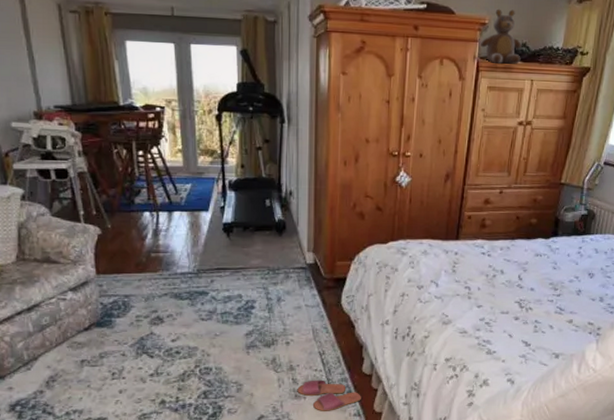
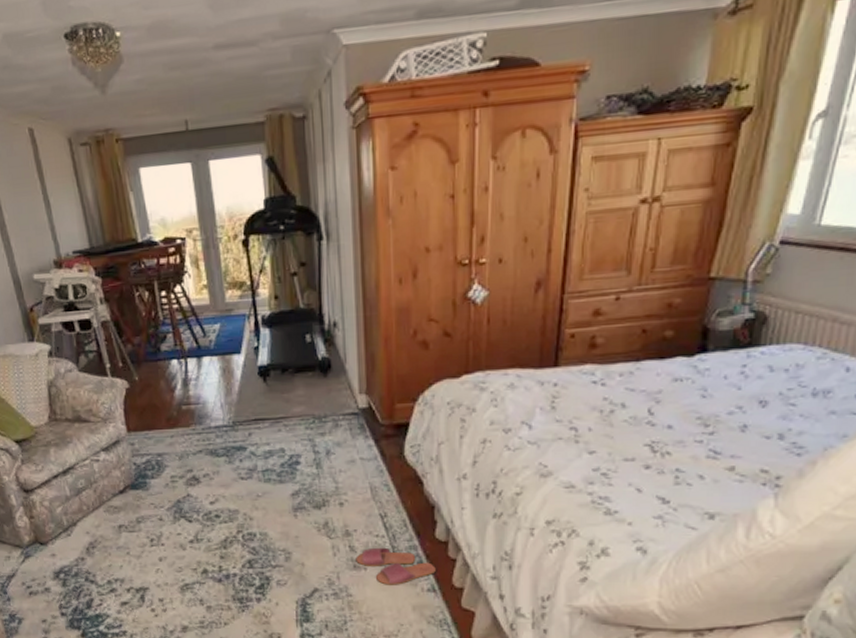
teddy bear: present [480,9,522,65] -> none [578,44,641,125]

